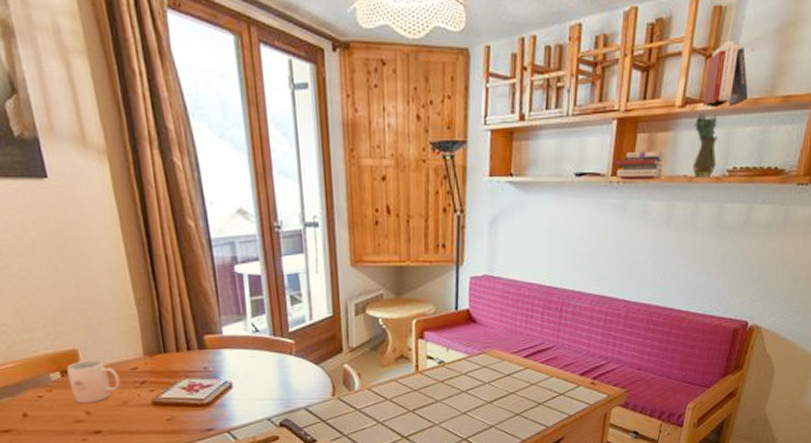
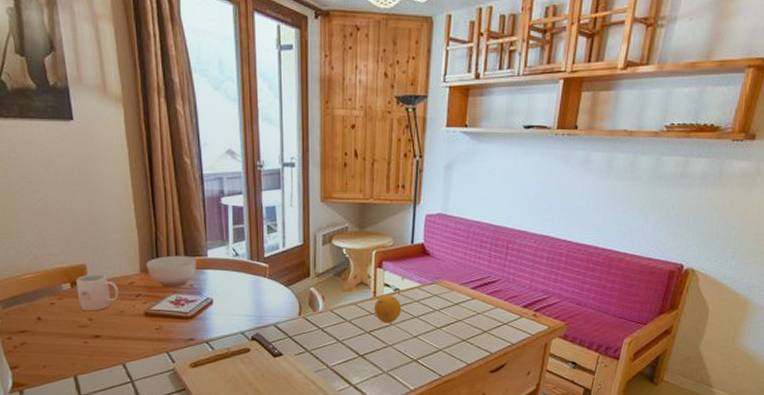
bowl: none [150,333,211,372] -> present [146,255,197,288]
fruit: none [416,367,448,400] -> present [373,294,402,323]
books: present [613,150,664,181] -> none [559,107,606,134]
vase: present [692,113,718,179] -> none [632,75,657,133]
books: present [703,41,748,108] -> none [643,12,686,71]

